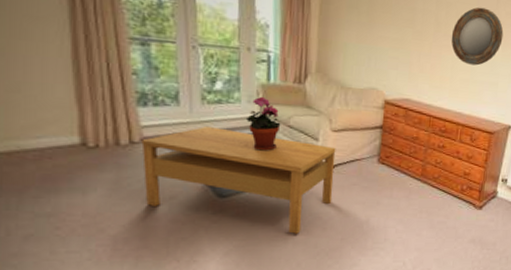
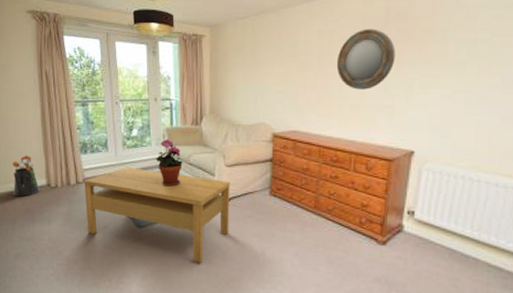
watering can: none [19,102,70,159] -> present [12,155,41,197]

